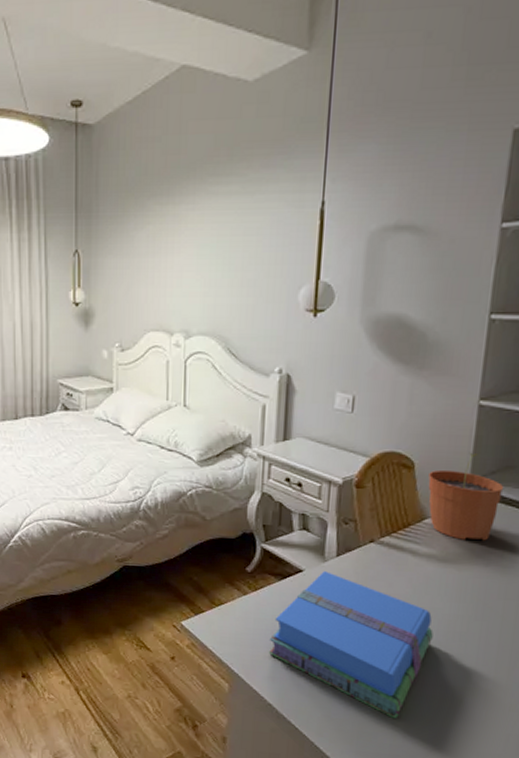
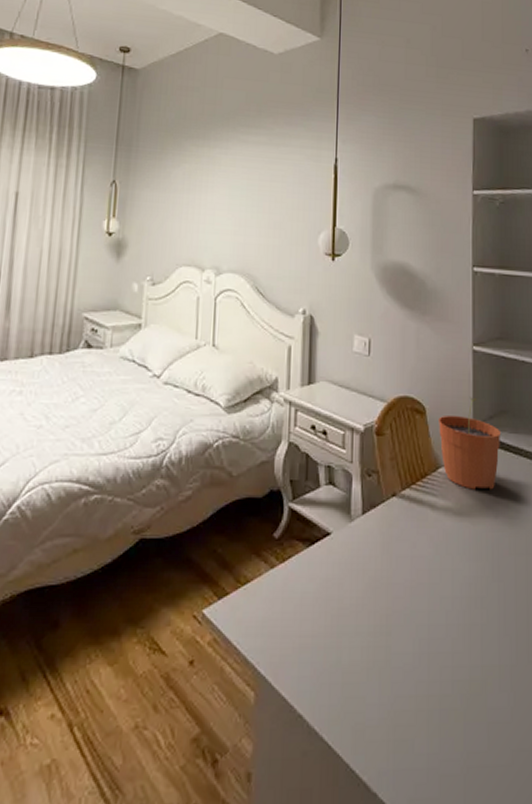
books: present [268,571,433,718] -> none [297,533,457,716]

